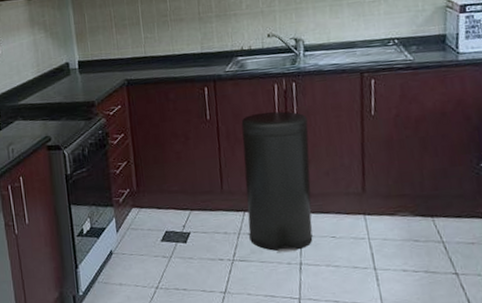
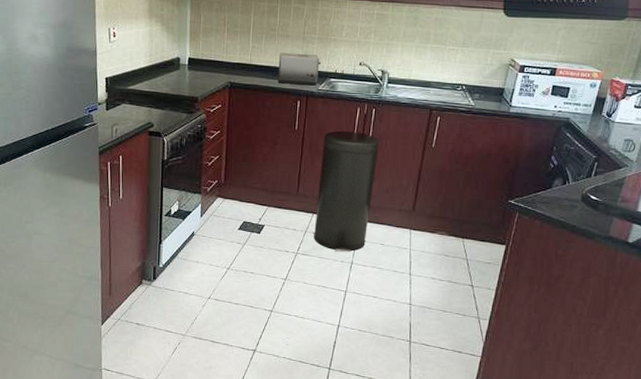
toaster: none [175,34,224,72] -> present [277,52,321,86]

